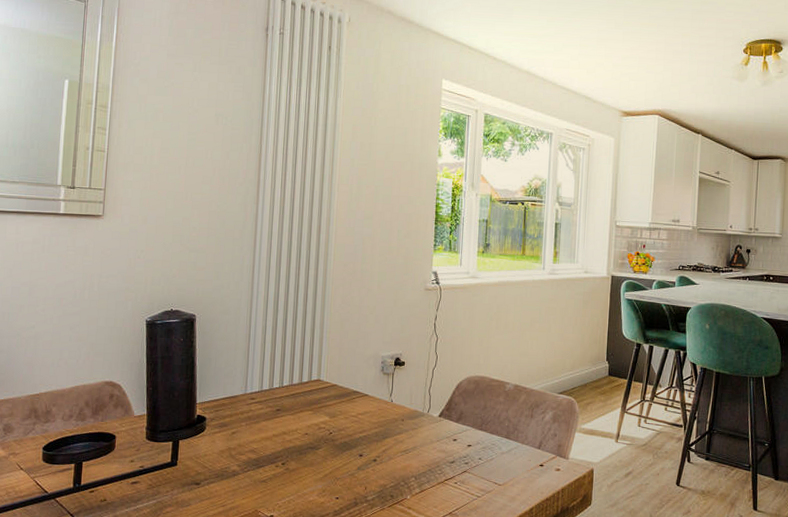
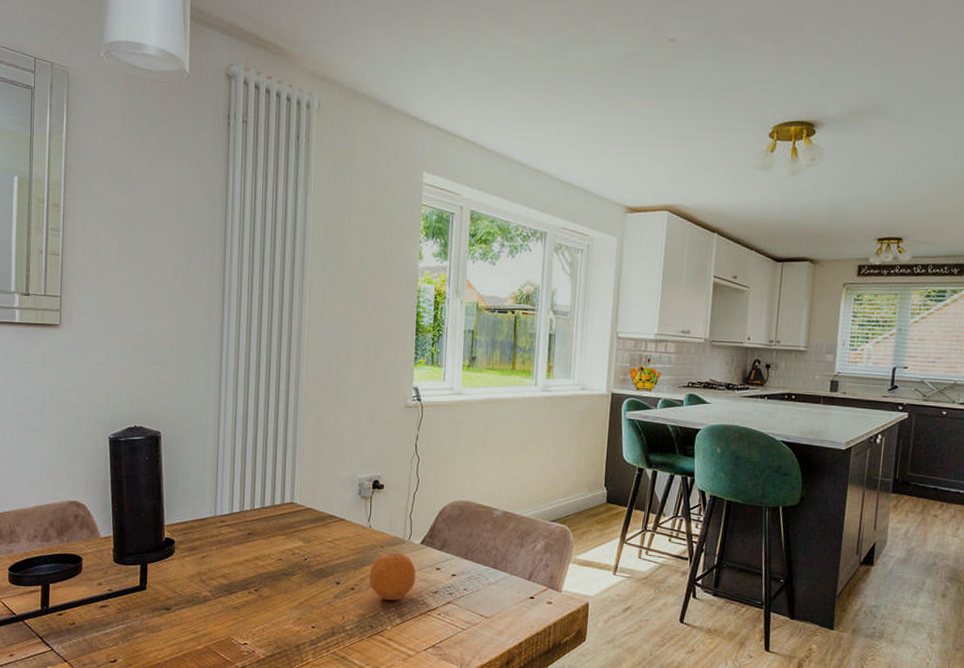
fruit: none [390,425,434,472] -> present [369,552,416,601]

